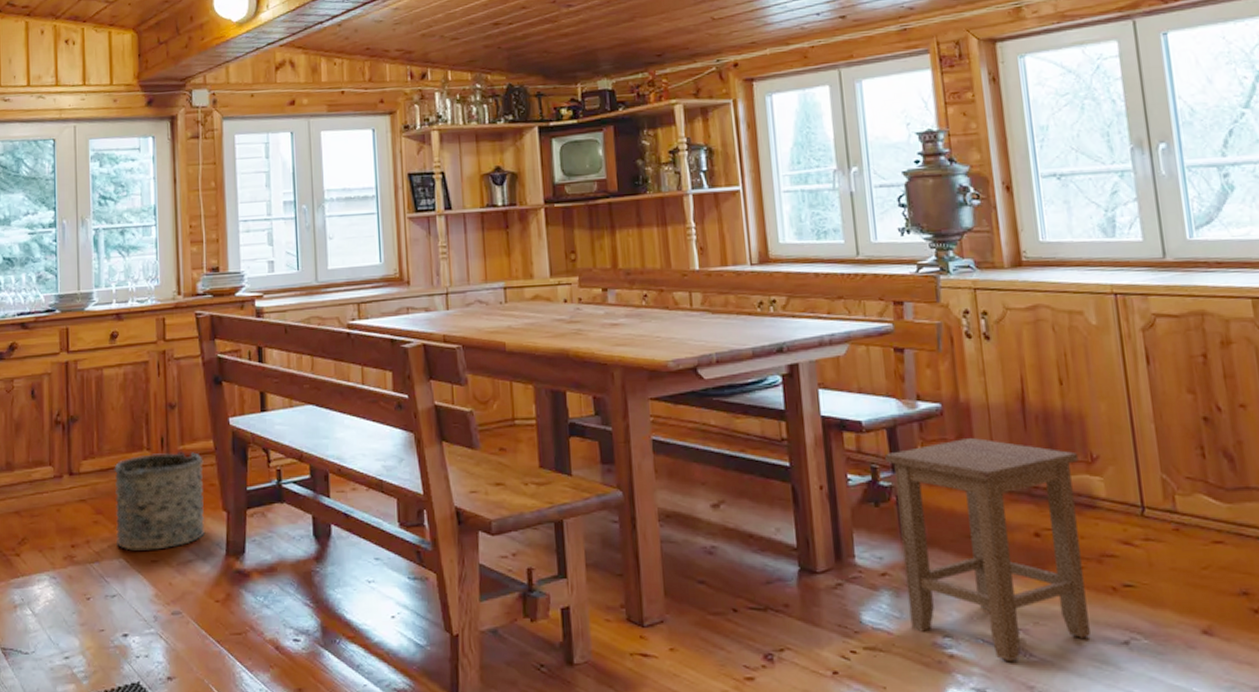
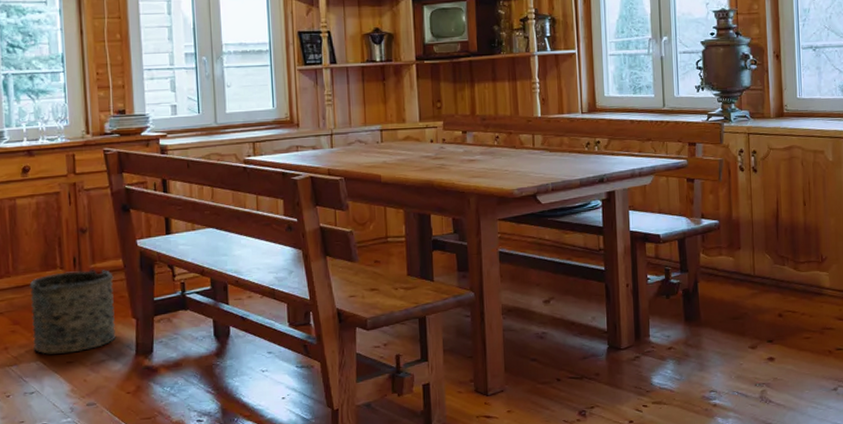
stool: present [885,437,1090,661] -> none [676,245,813,406]

